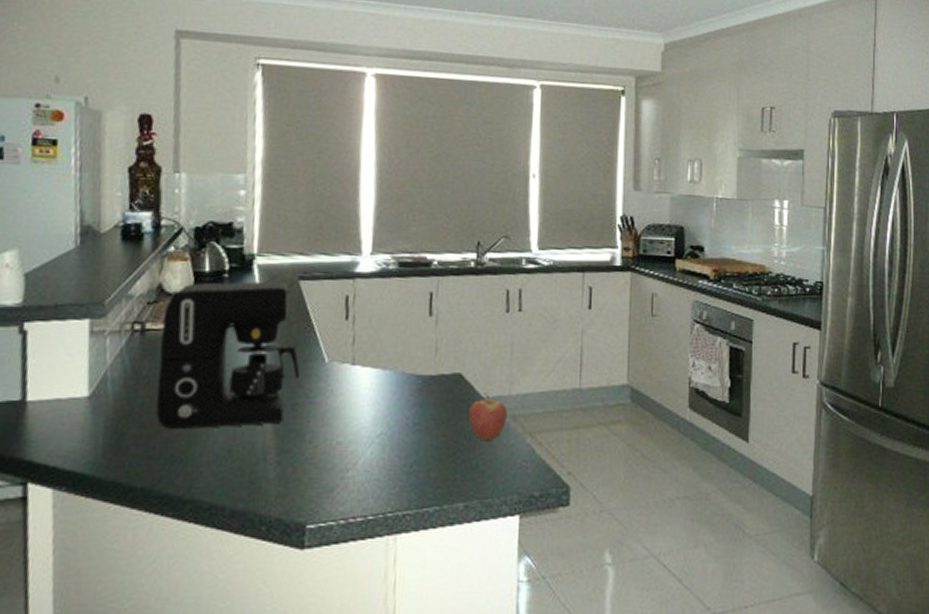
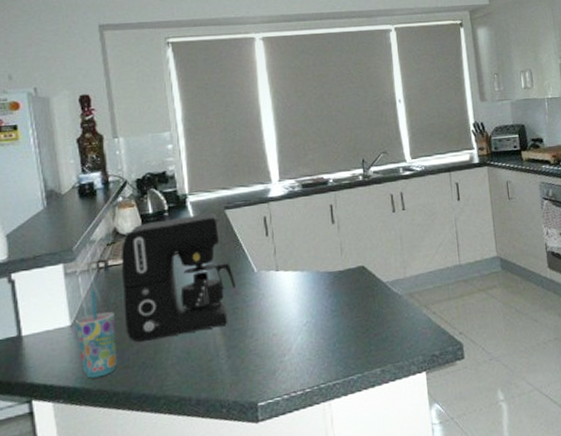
cup: none [94,357,146,466] -> present [76,290,117,378]
fruit: present [469,392,507,442] -> none [374,278,405,317]

